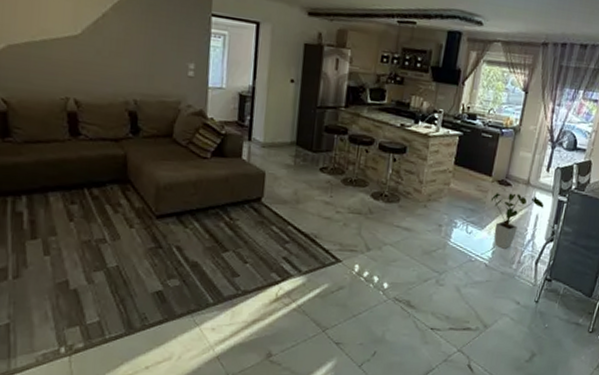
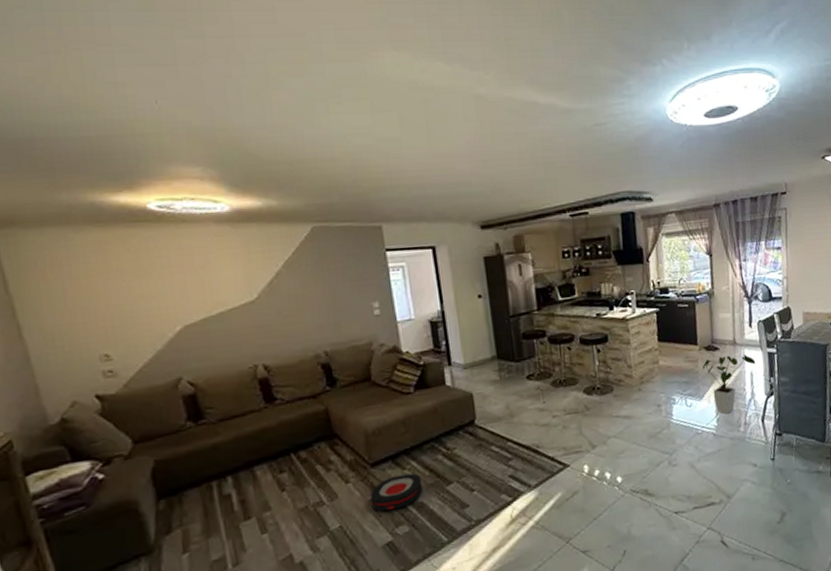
robot vacuum: none [150,232,201,263] -> present [371,473,423,512]

